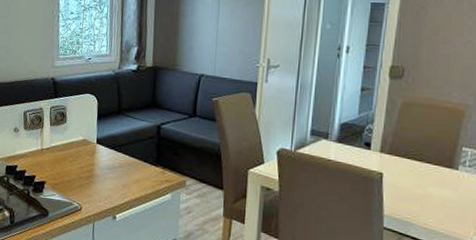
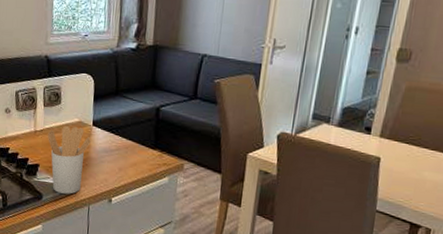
utensil holder: none [53,144,95,211] -> present [47,126,91,194]

